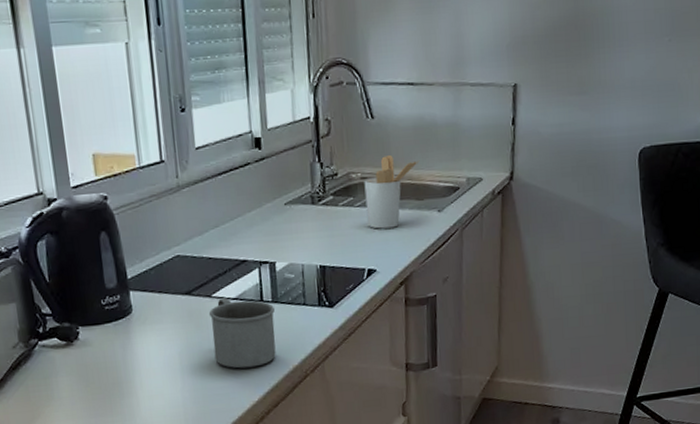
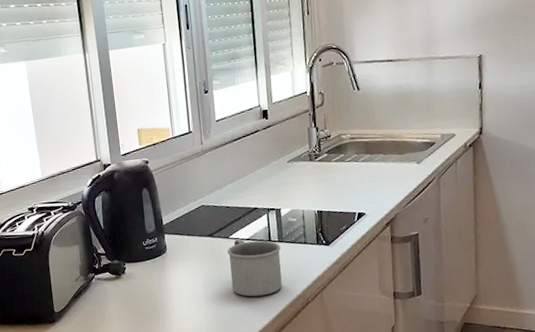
utensil holder: present [364,154,420,229] -> none [353,118,400,180]

